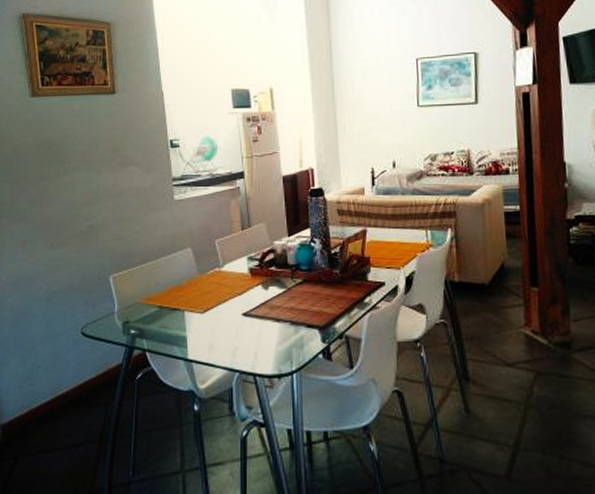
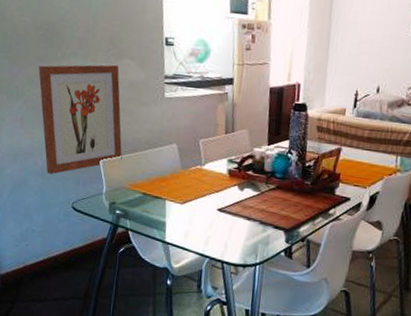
wall art: none [41,173,133,298] -> present [38,64,122,175]

